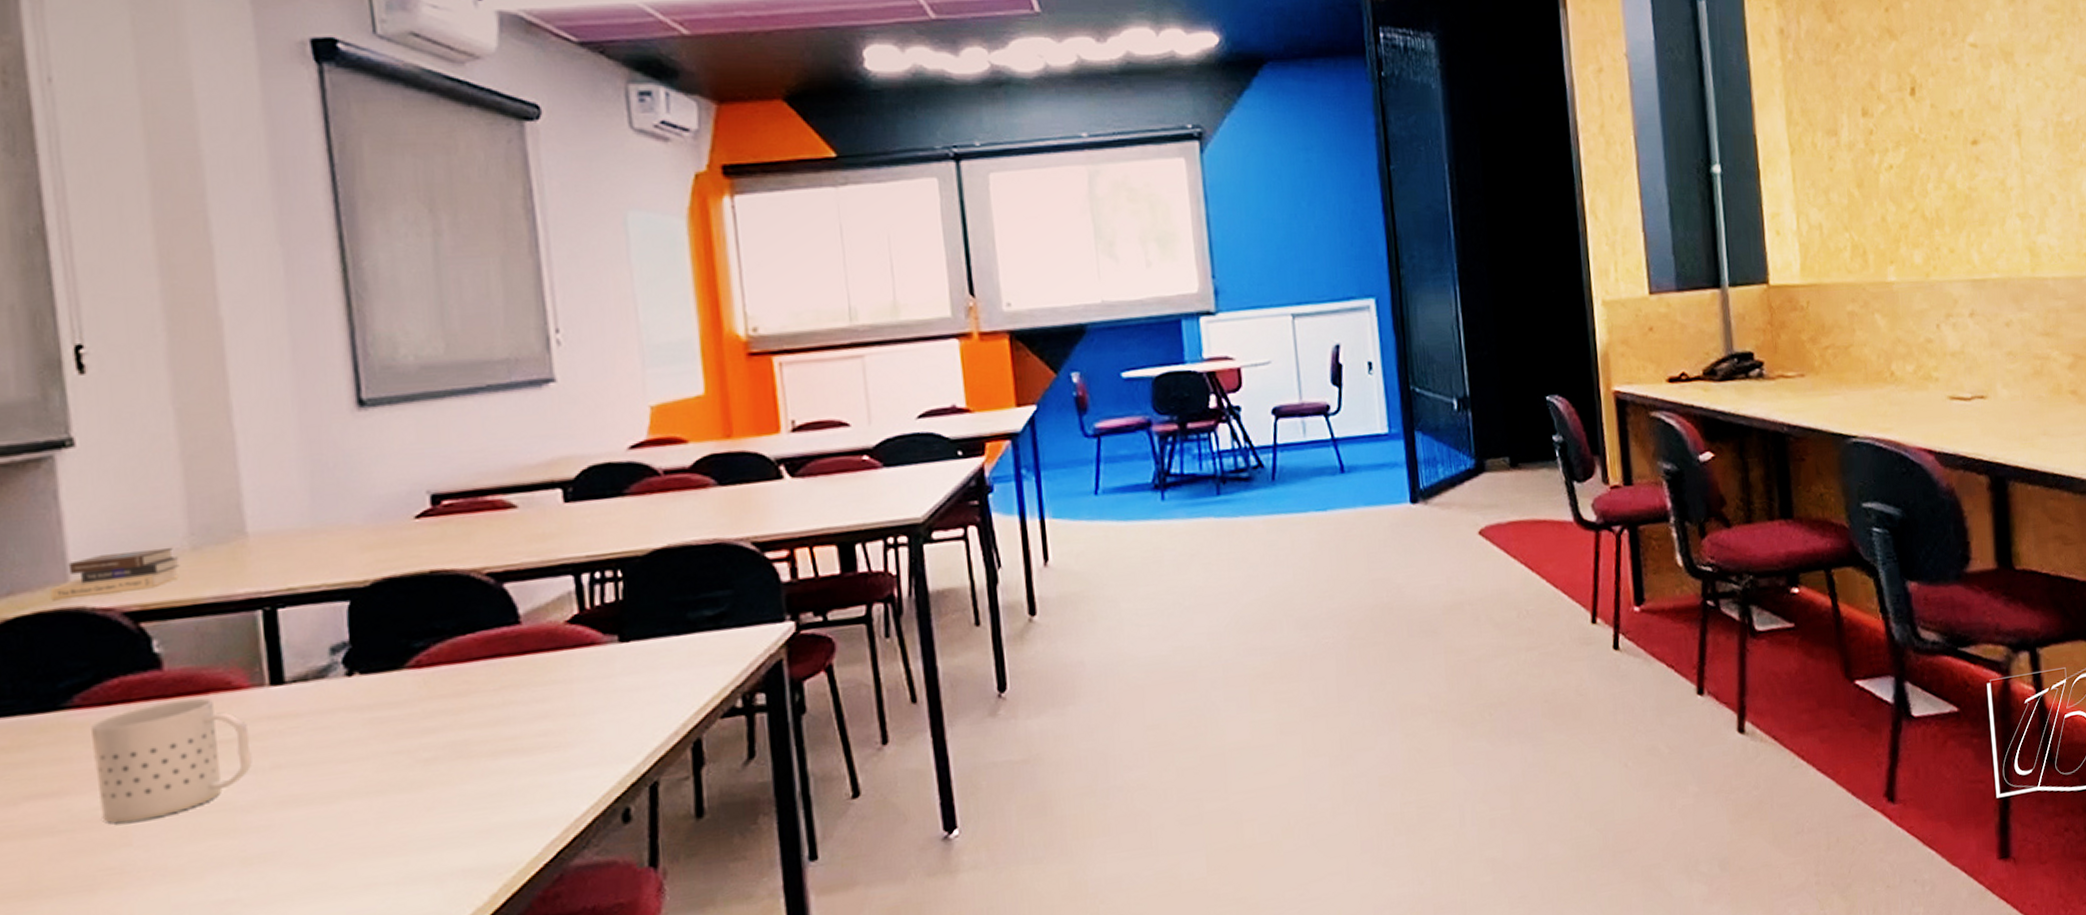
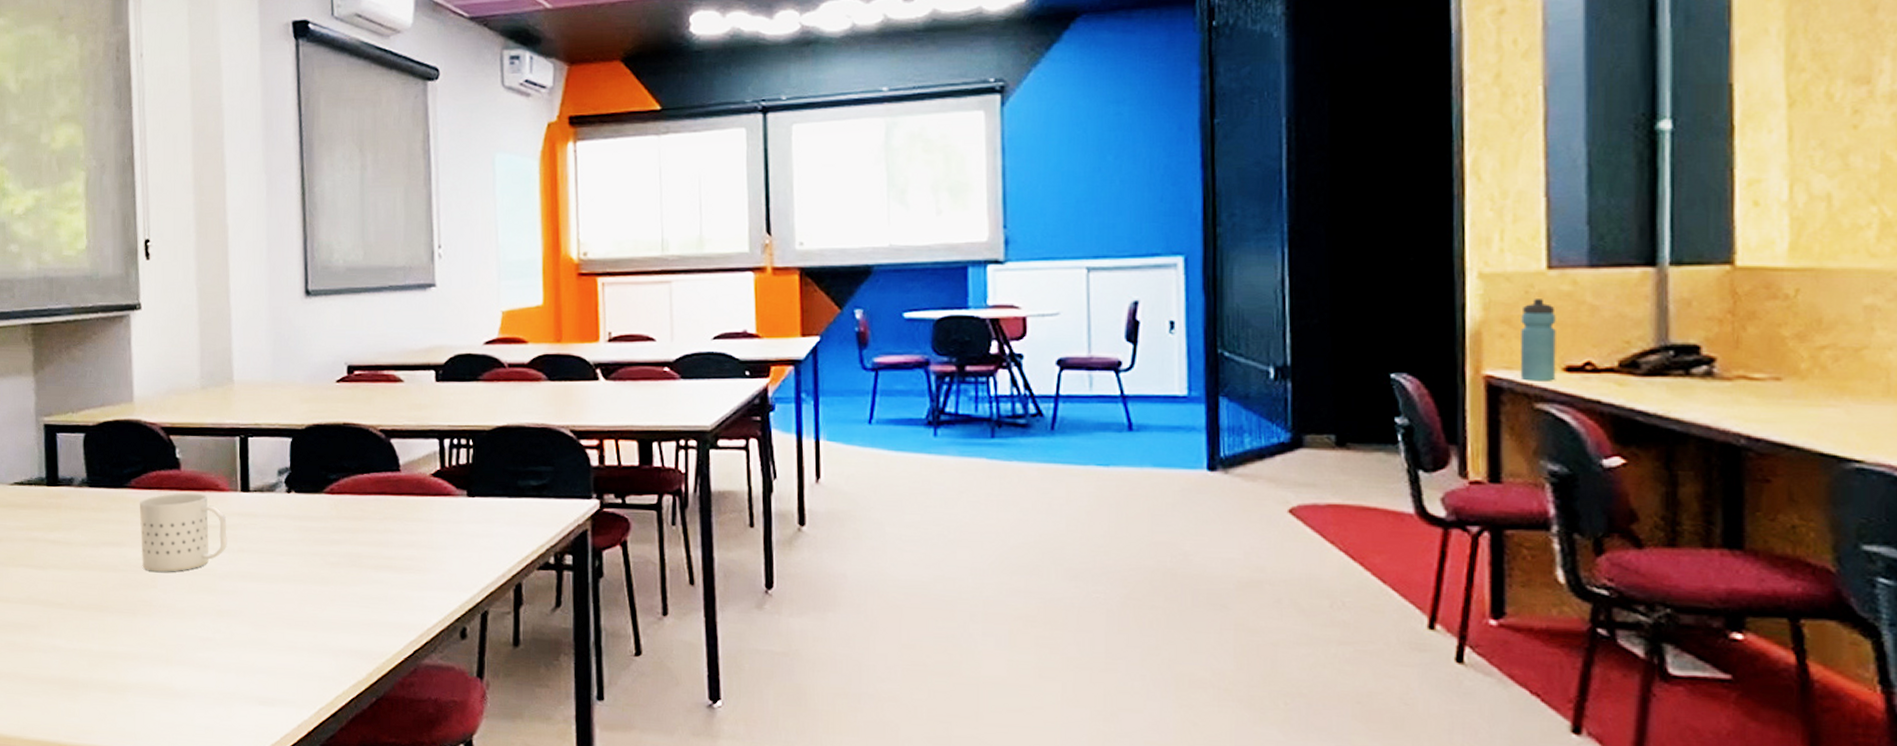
books: present [50,547,180,601] -> none [123,385,194,414]
water bottle: none [1635,321,1663,394] -> present [1520,299,1556,381]

